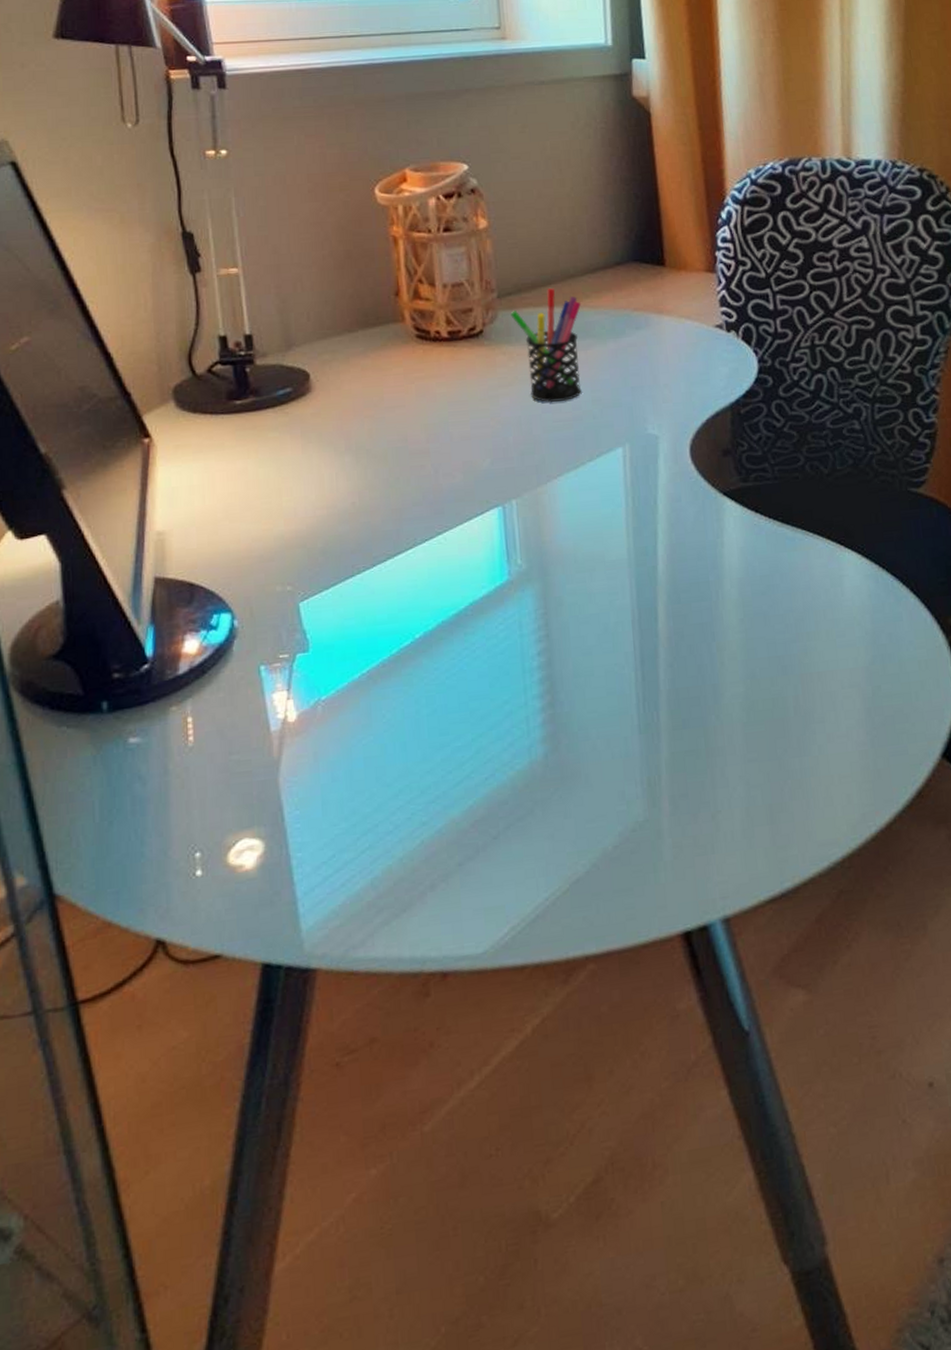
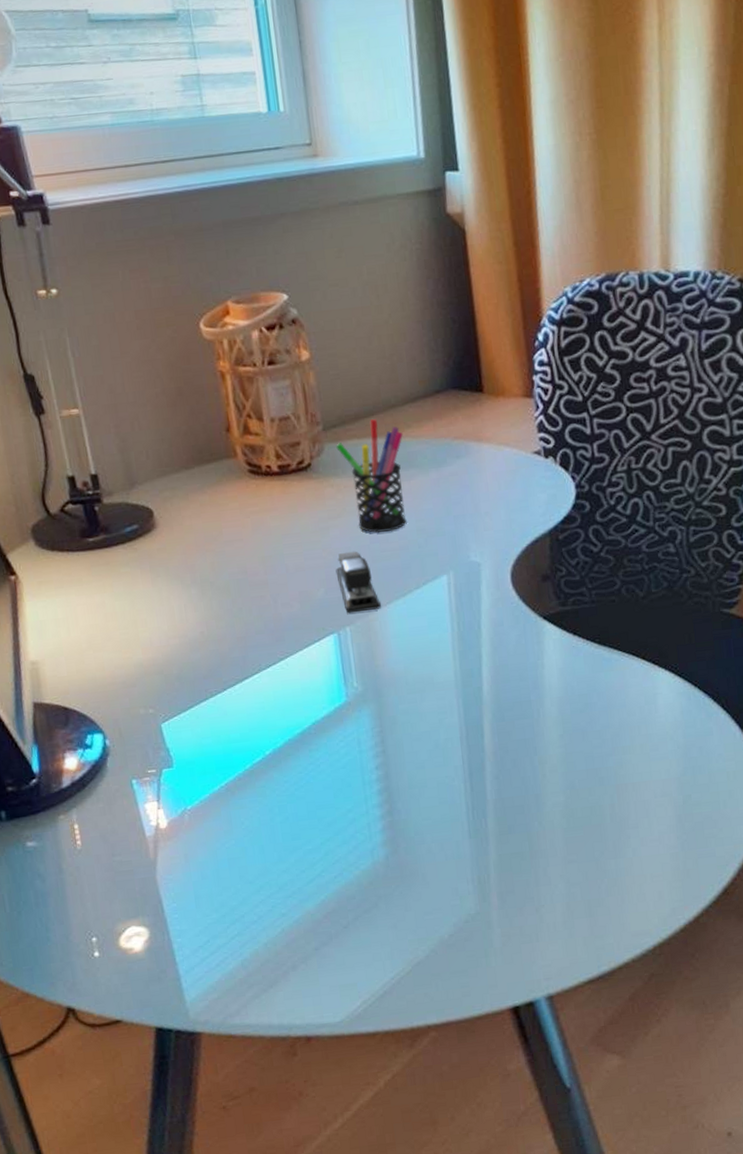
stapler: none [503,420,551,486] -> present [335,551,381,614]

